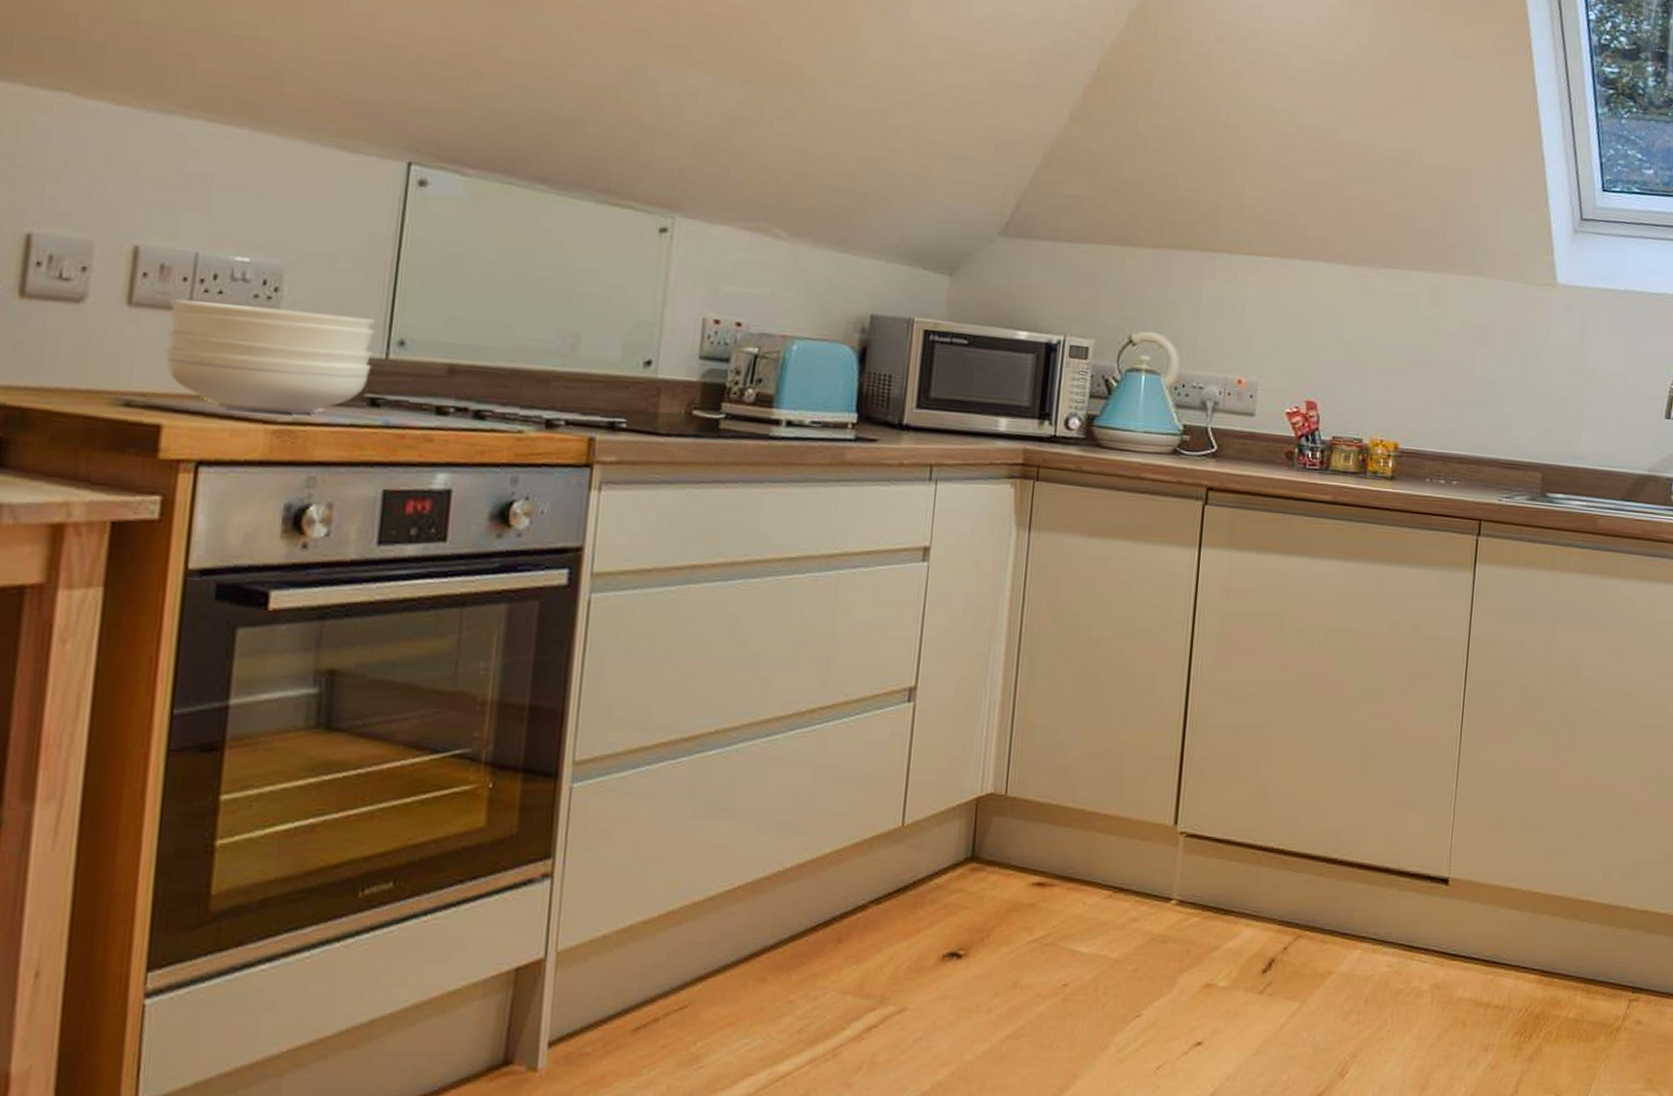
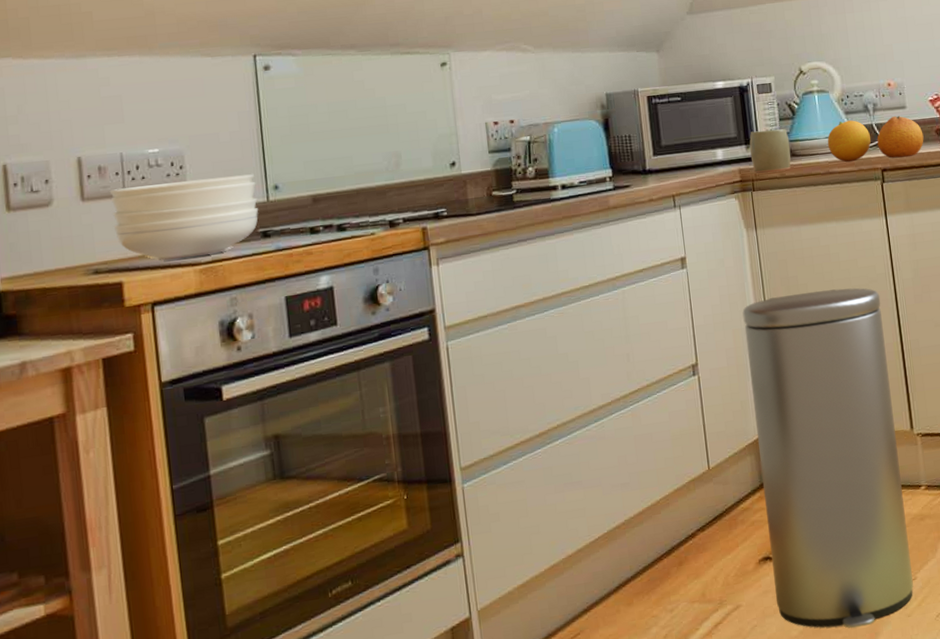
pedal bin: none [954,622,1171,1065] -> present [742,288,914,629]
mug: none [1042,404,1097,463] -> present [749,129,791,173]
fruit: none [1144,415,1202,470] -> present [827,120,871,163]
fruit: none [1208,422,1270,480] -> present [877,115,924,159]

